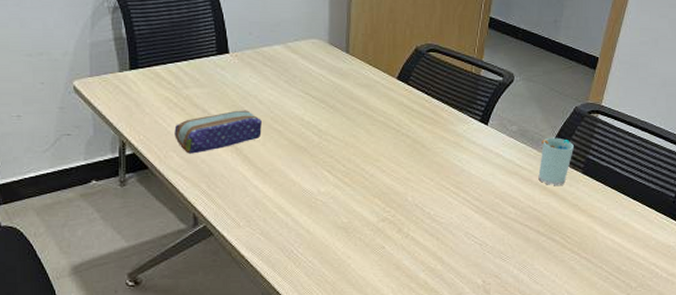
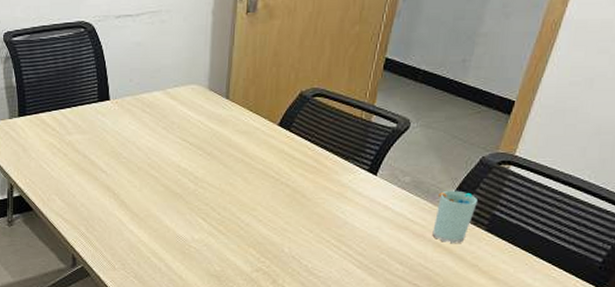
pencil case: present [174,110,262,154] -> none [57,156,139,198]

